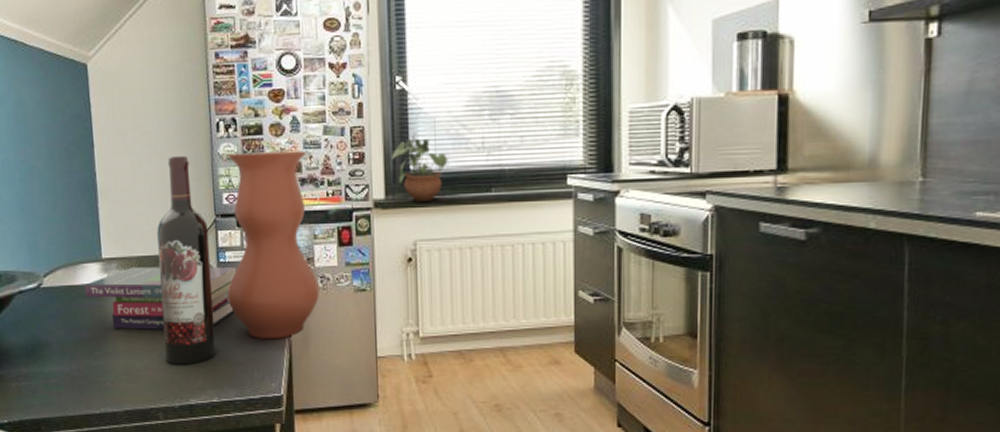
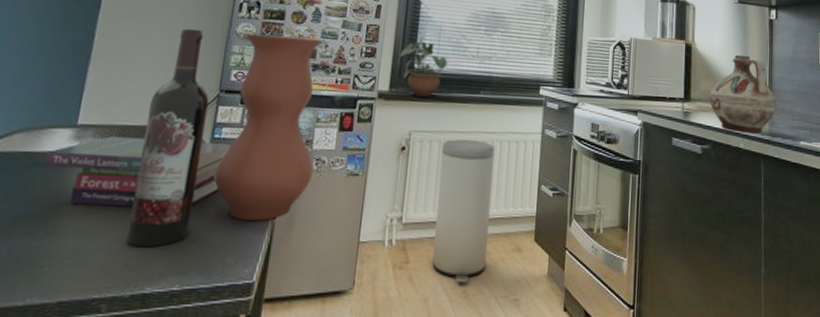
pedal bin: none [453,245,519,397] -> present [432,139,495,283]
ceramic jug: none [818,98,935,208] -> present [709,54,777,134]

